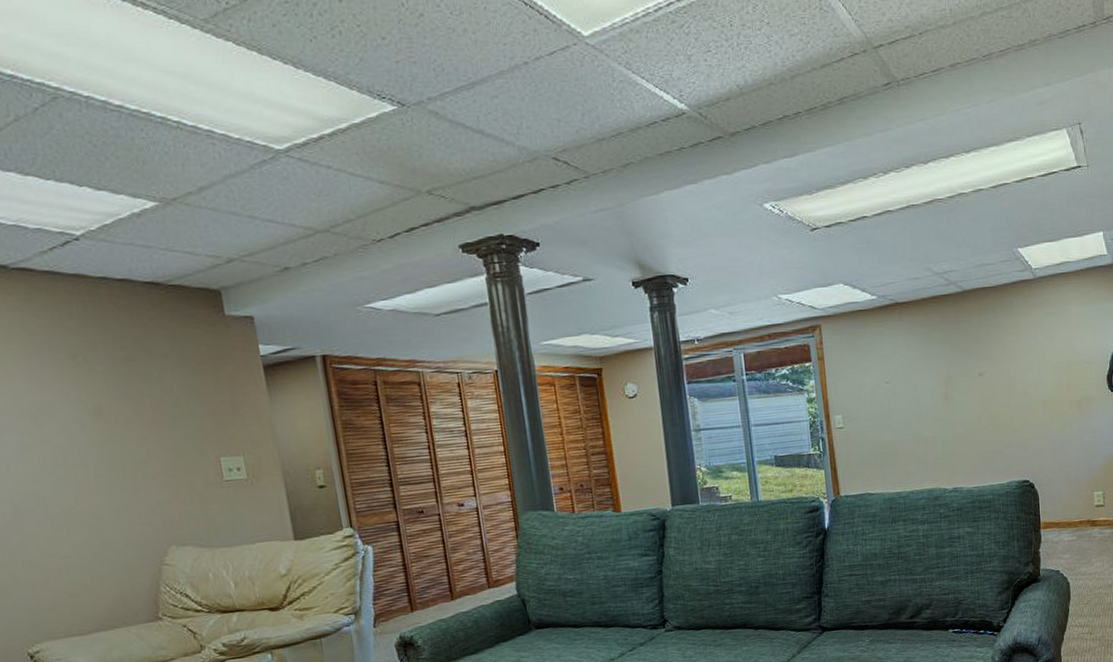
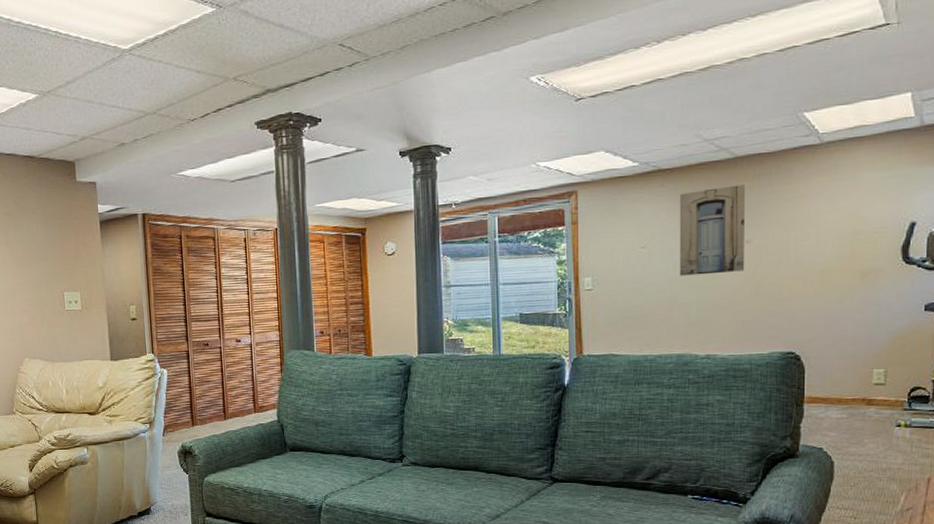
wall art: none [916,318,981,410] -> present [679,184,746,276]

